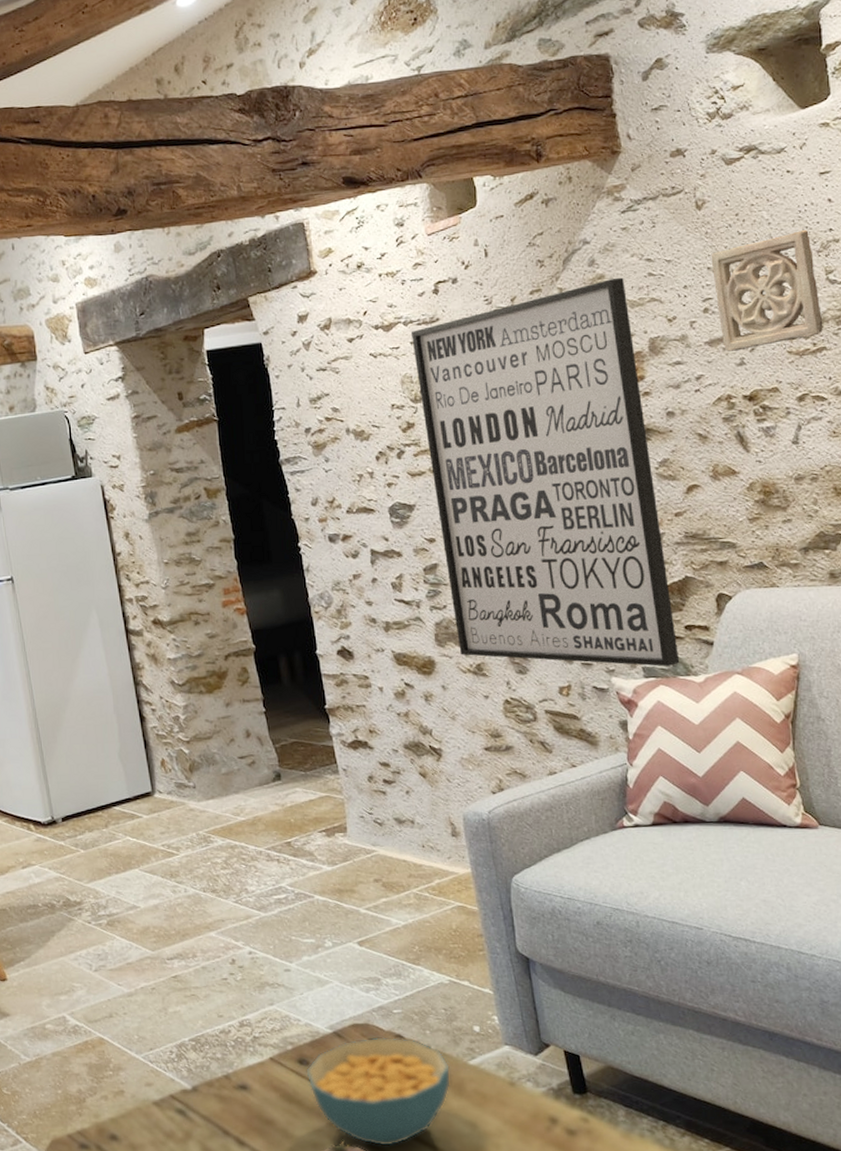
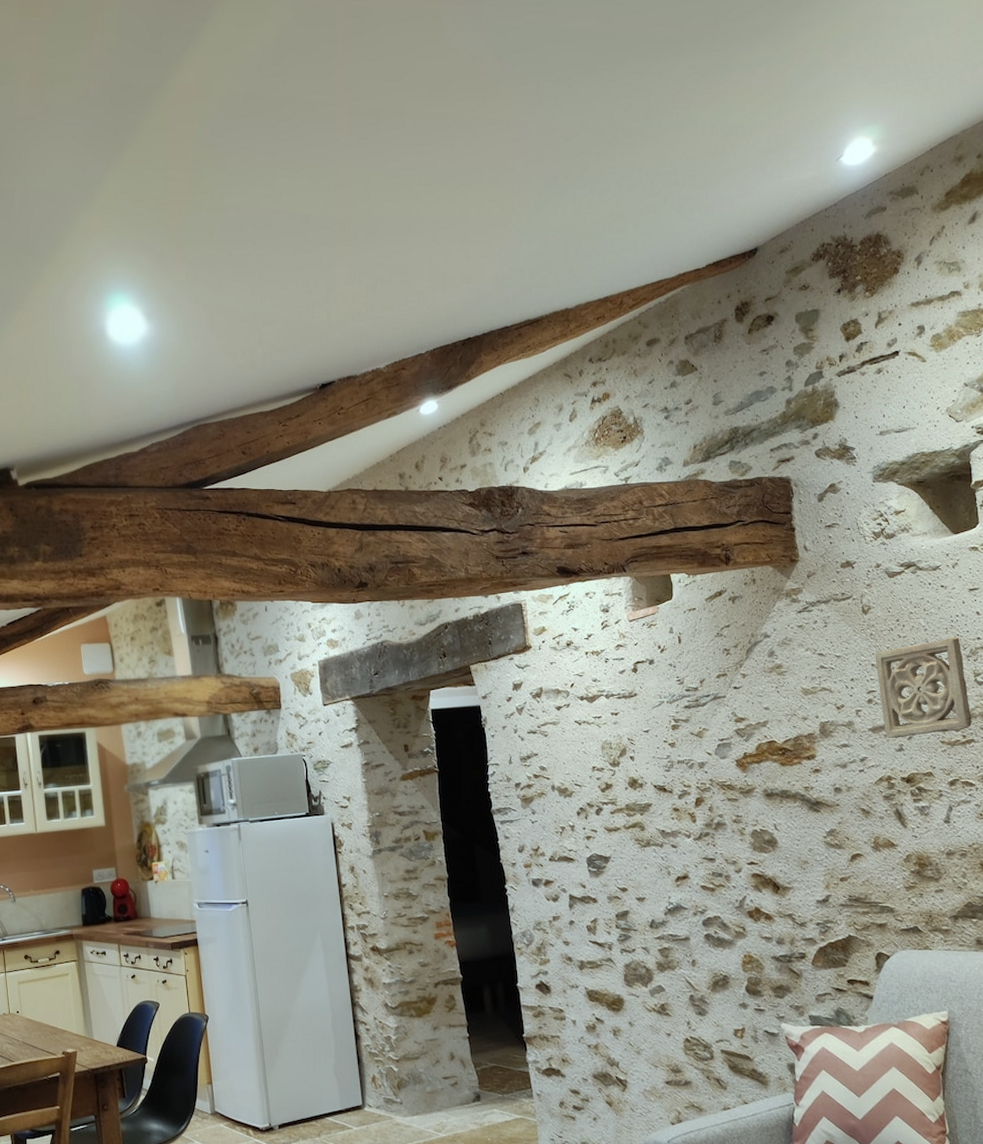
wall art: present [410,277,680,667] -> none [611,668,843,1017]

